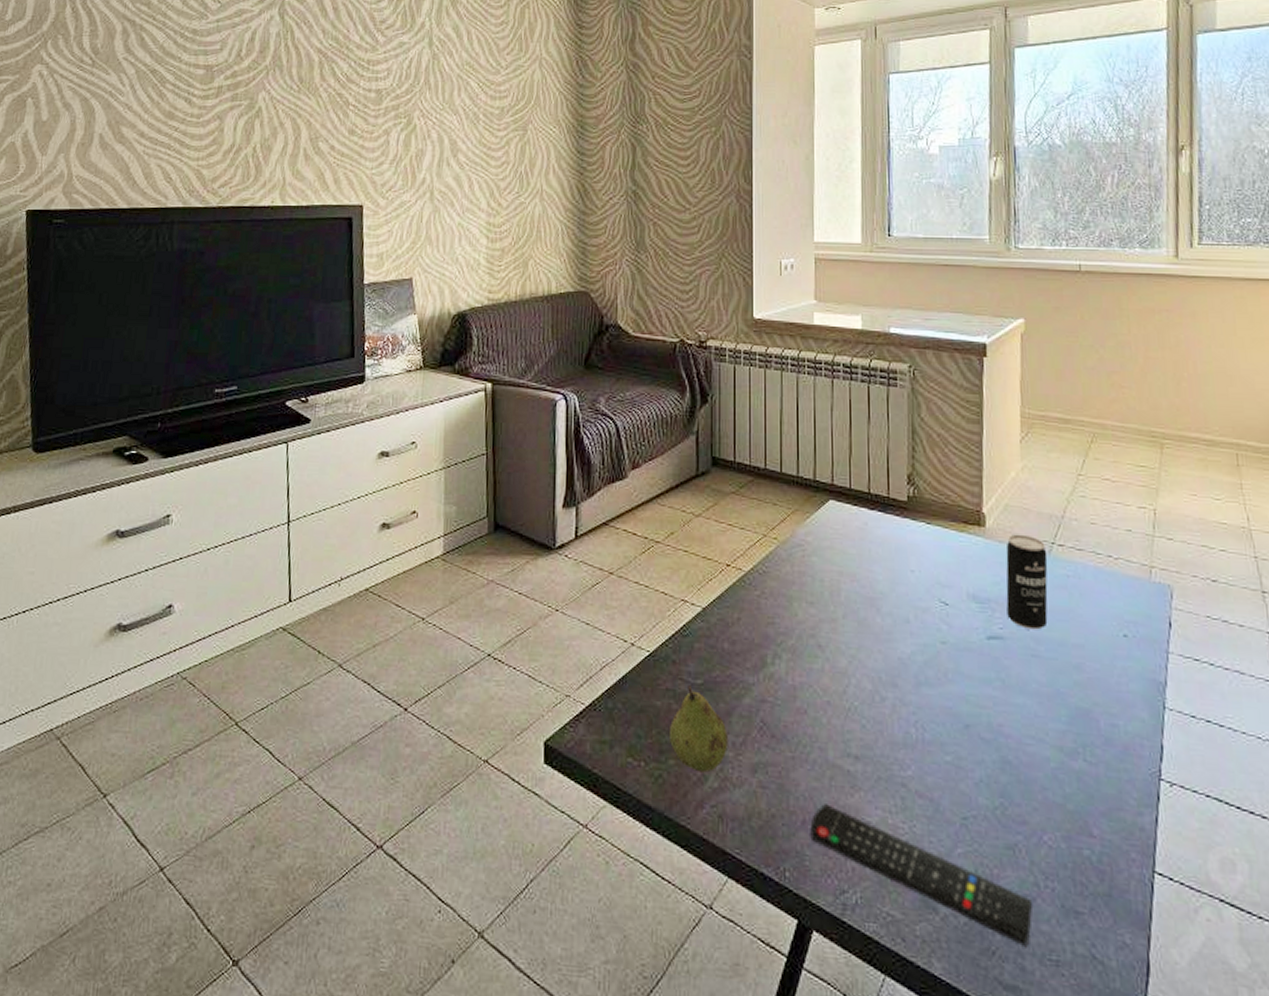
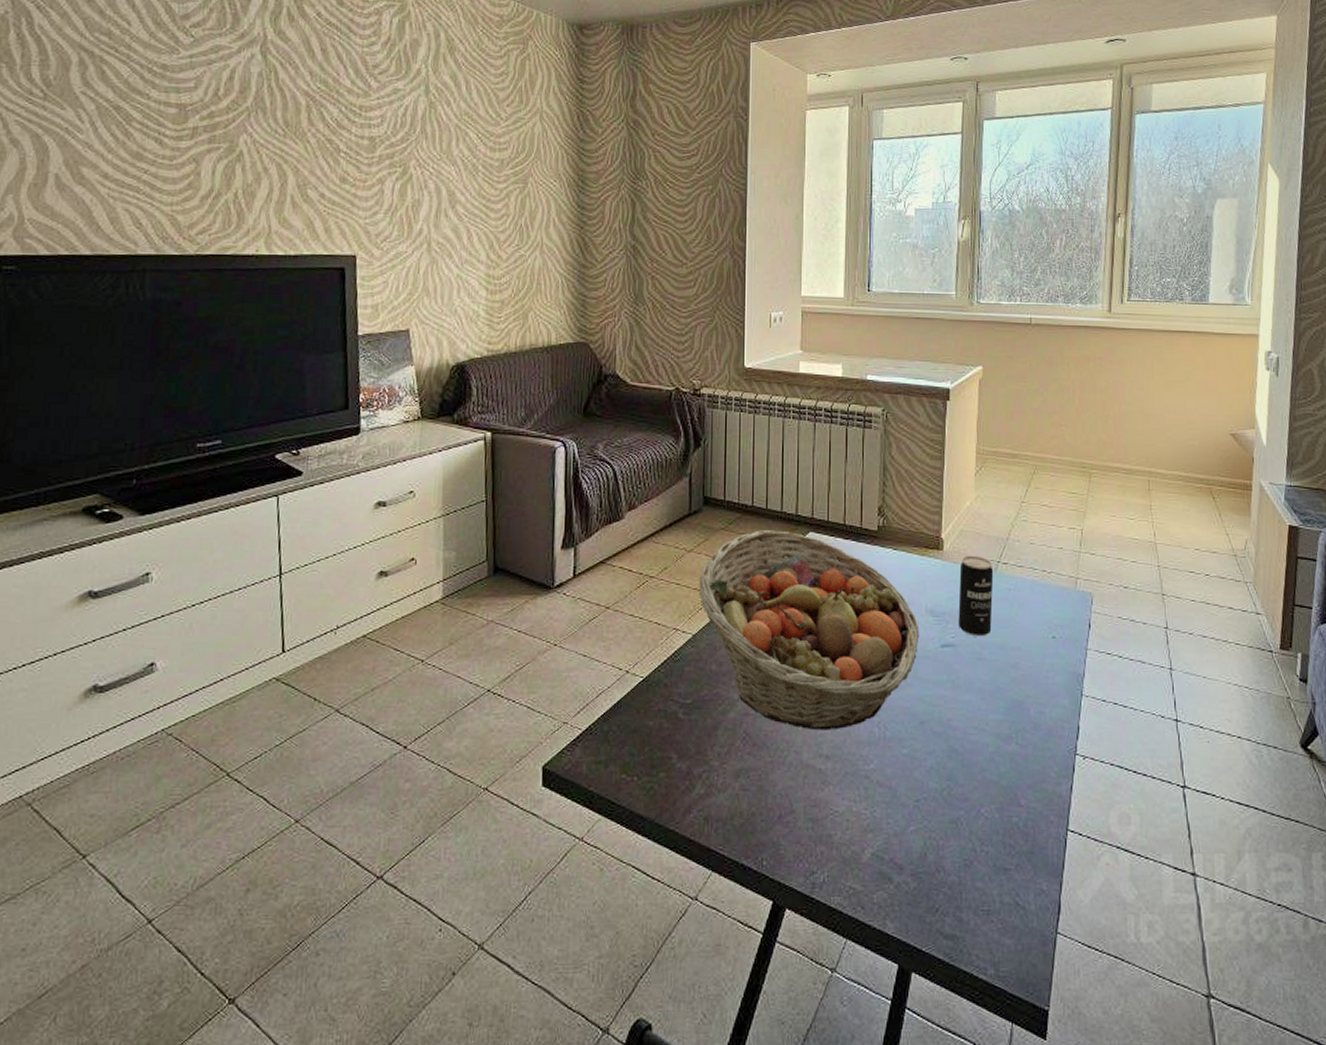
fruit: present [670,685,728,773] -> none [661,705,714,782]
fruit basket: none [707,496,961,727] -> present [698,530,920,731]
remote control: present [810,804,1034,948] -> none [785,799,971,903]

